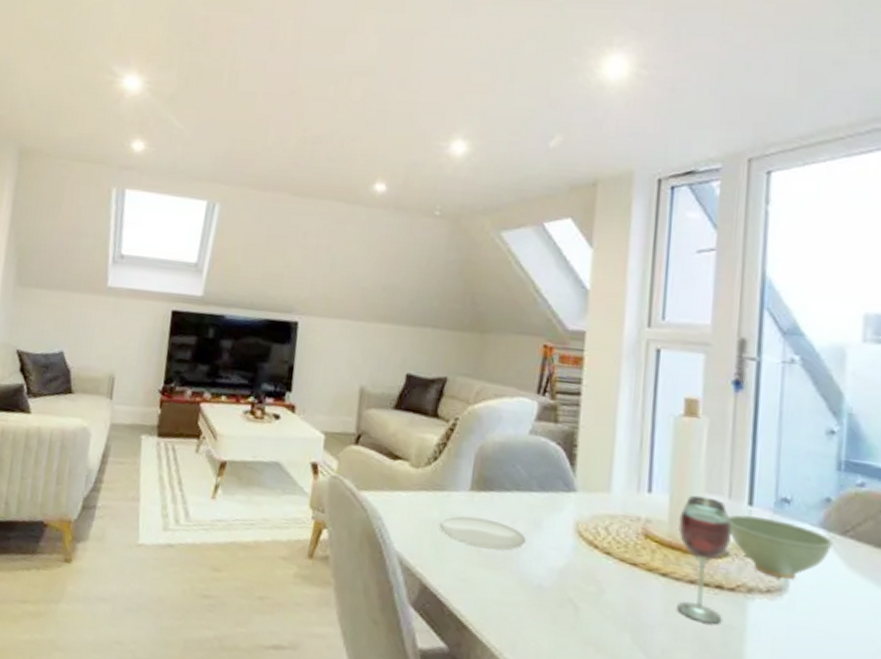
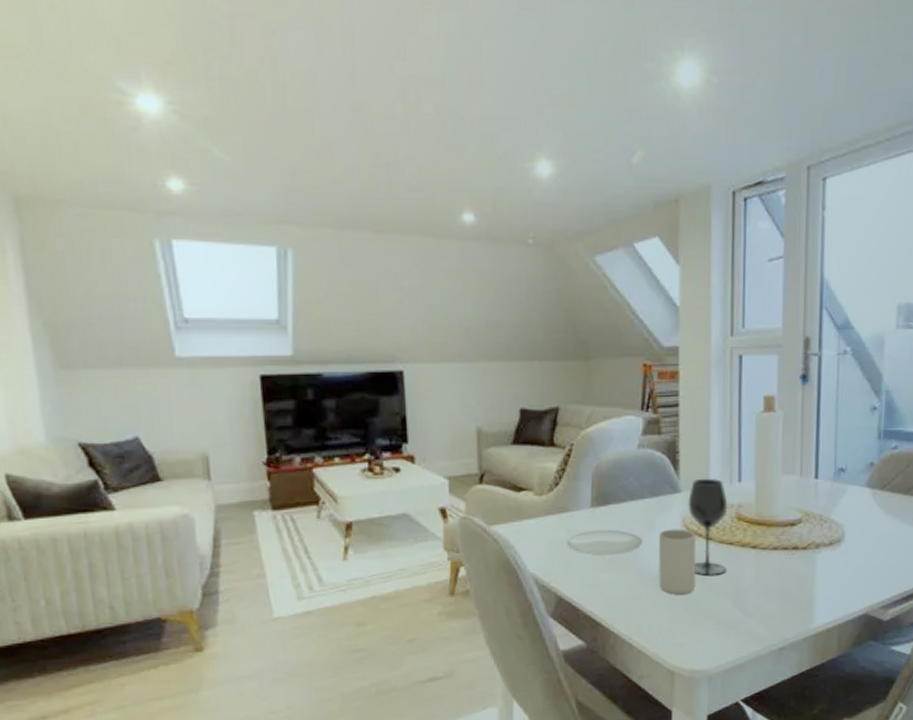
cup: none [541,531,590,615] -> present [659,529,696,595]
wineglass: none [582,480,634,600] -> present [687,478,728,576]
wineglass: present [677,495,732,624] -> none [763,477,804,579]
bowl: present [728,514,833,579] -> none [800,487,875,532]

